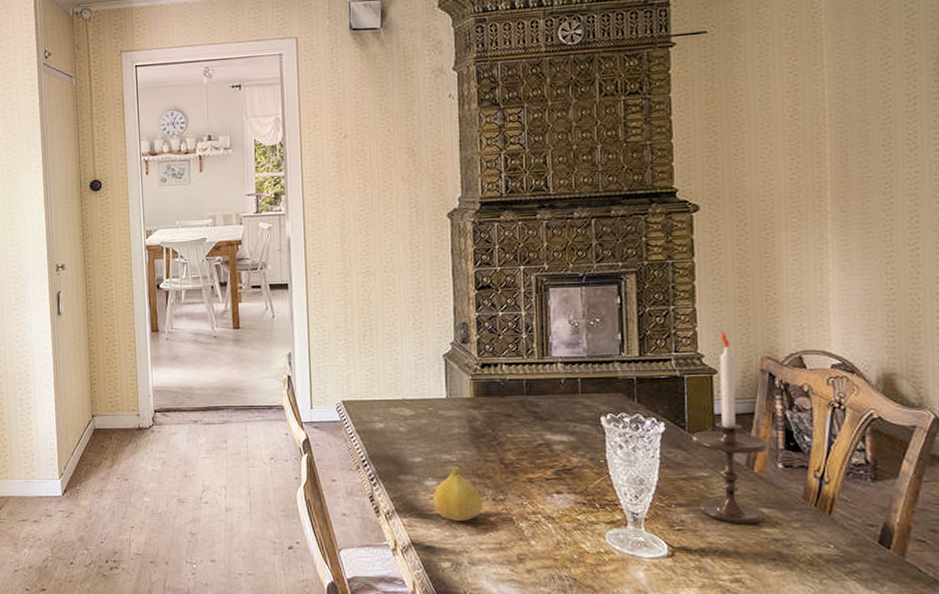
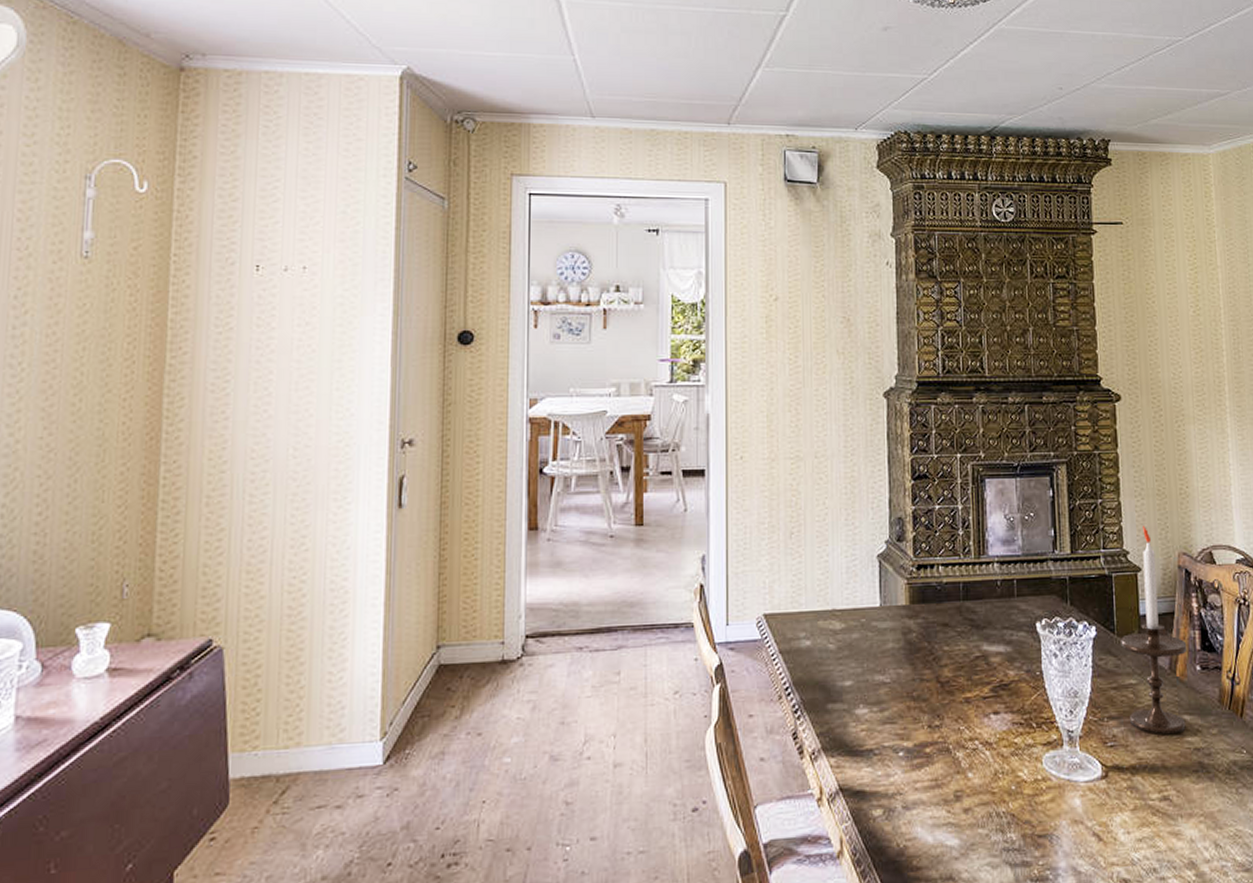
fruit: present [433,466,482,522] -> none [865,689,917,757]

